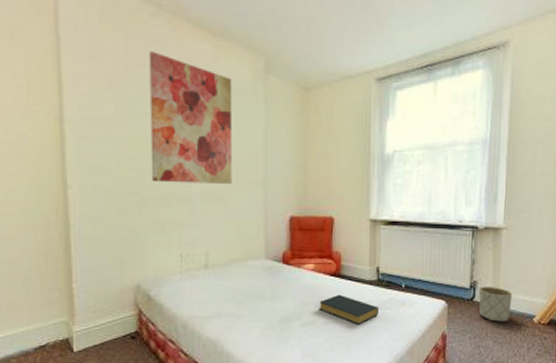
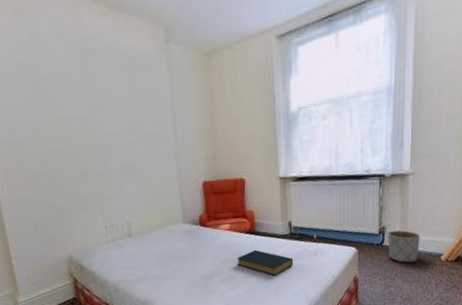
wall art: present [149,51,233,185] -> none [51,32,146,160]

